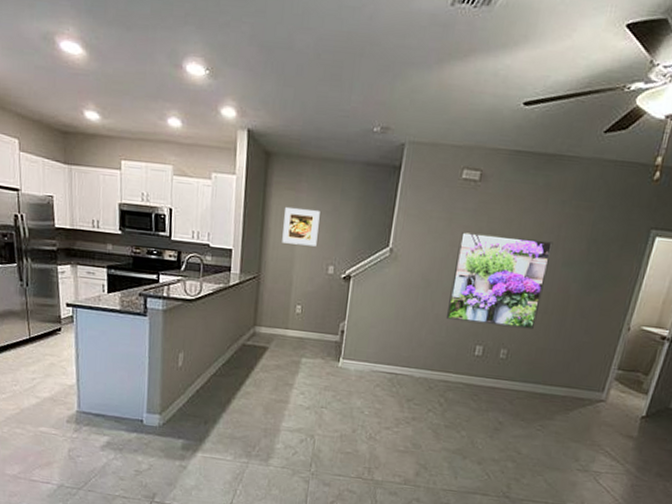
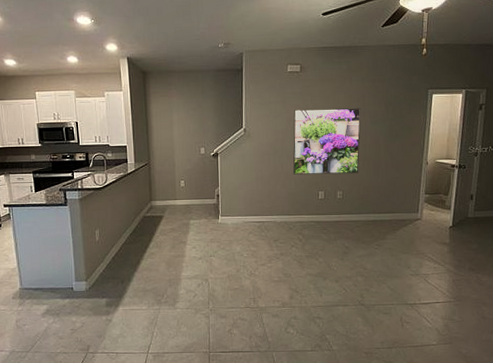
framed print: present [282,207,320,247] -> none [162,109,189,136]

